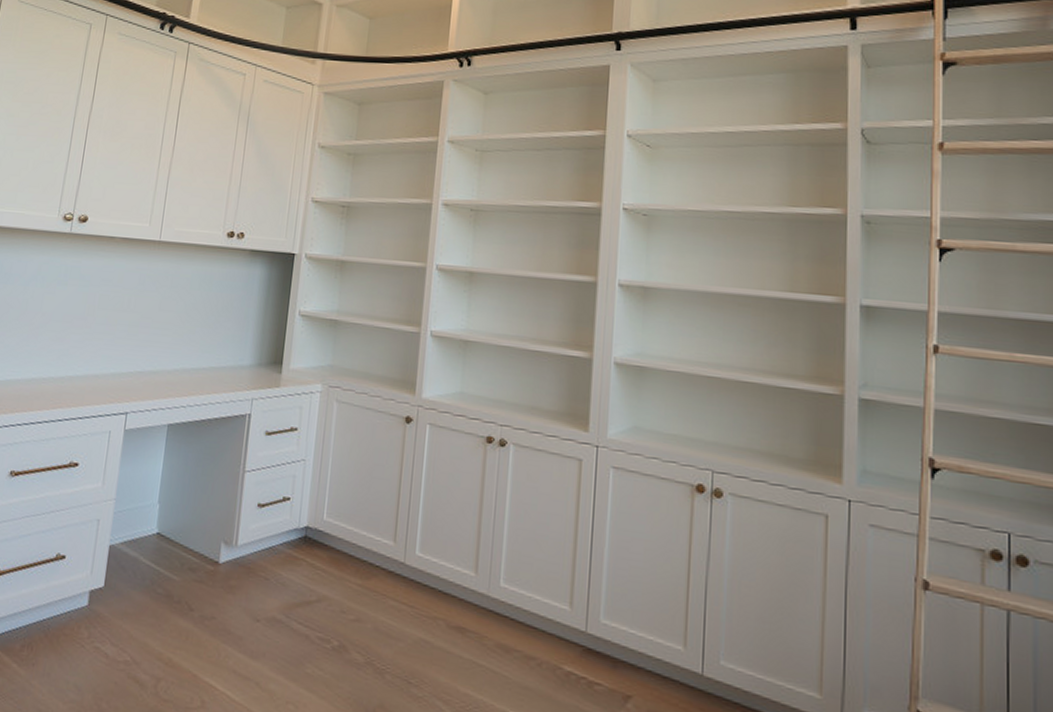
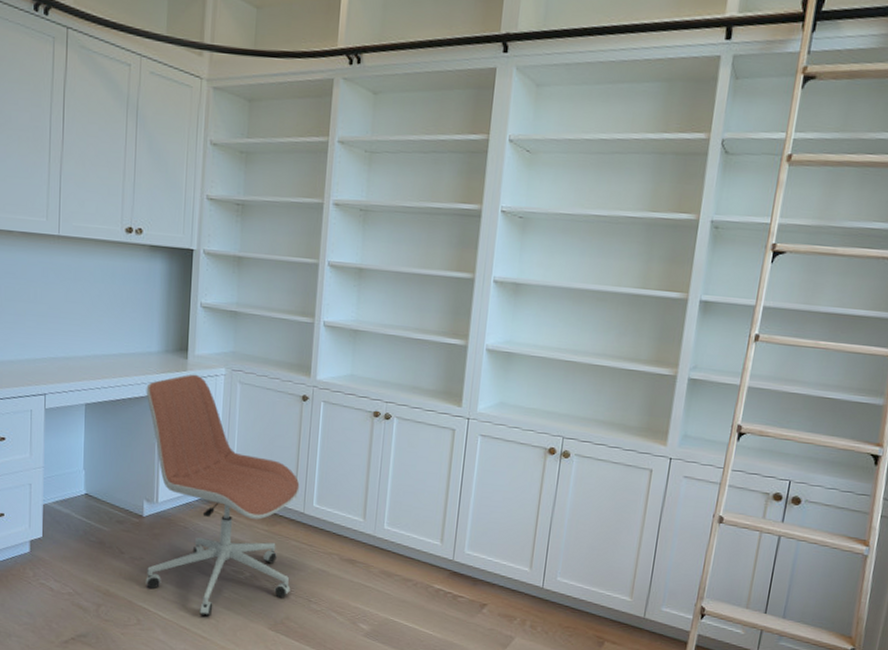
office chair: none [215,390,401,699] -> present [145,374,300,616]

